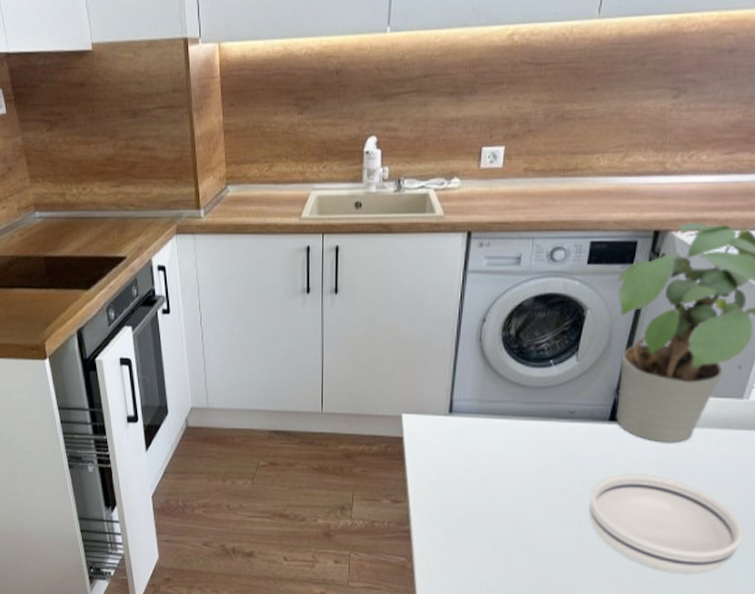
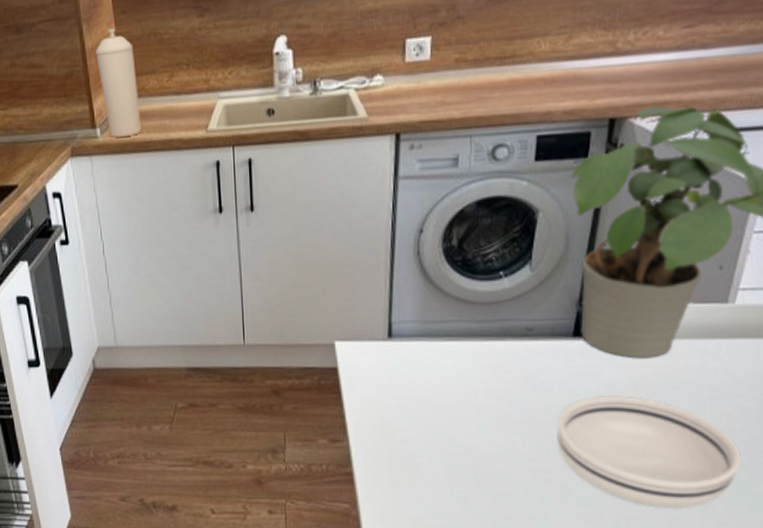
canister: none [204,119,241,219] -> present [96,28,141,137]

